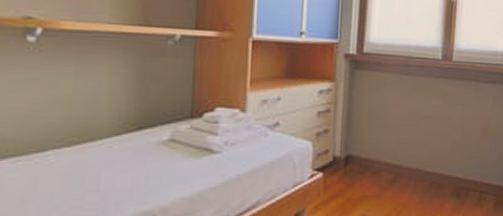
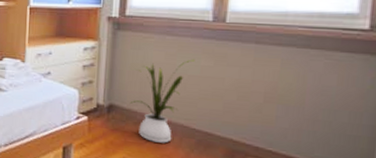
house plant: none [367,99,427,192] -> present [129,59,195,143]

